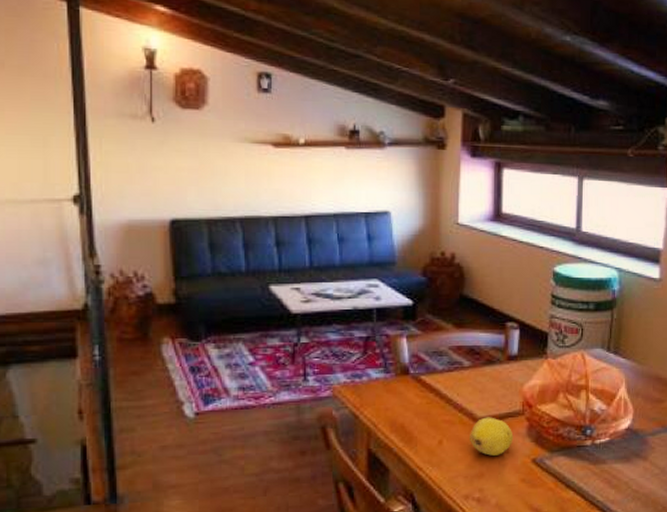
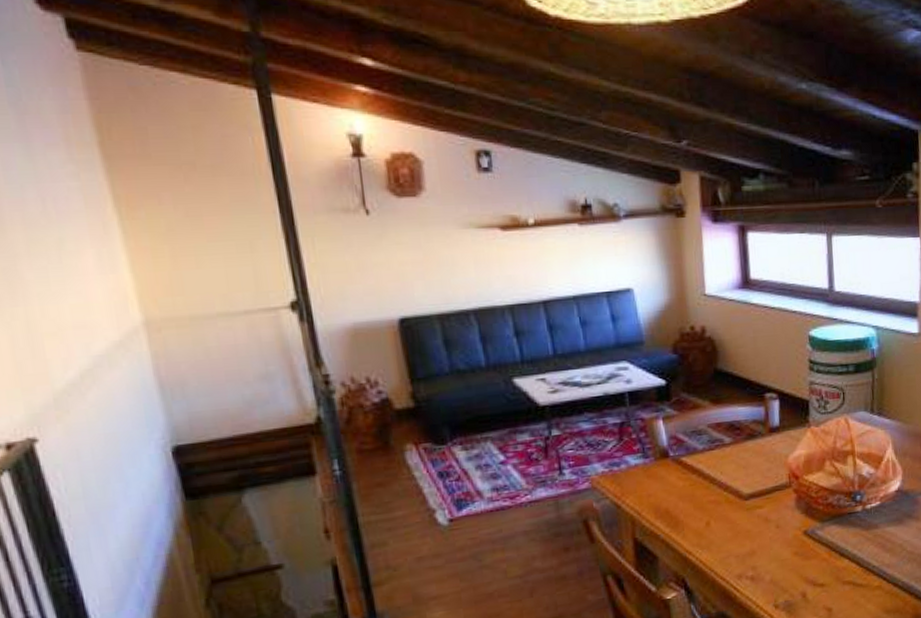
fruit: present [470,417,514,456] -> none [737,492,783,532]

